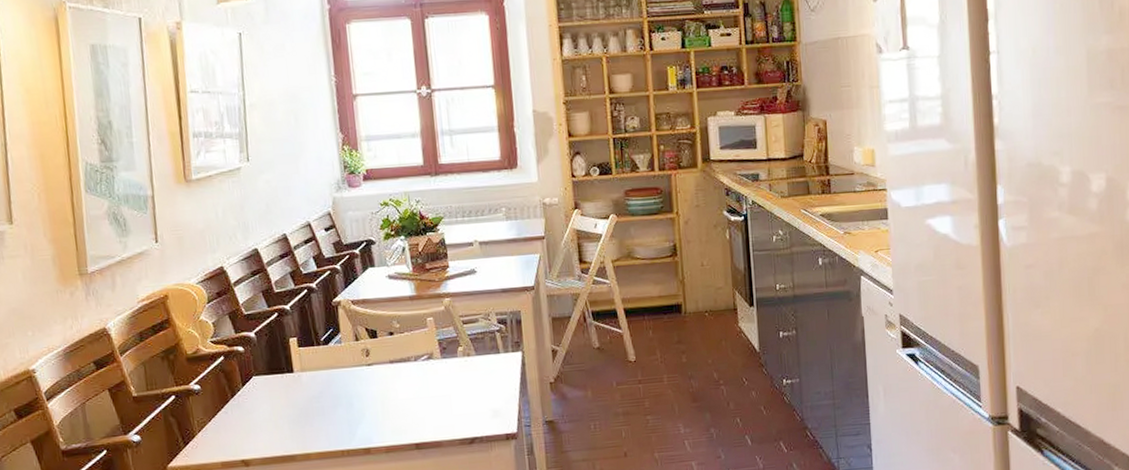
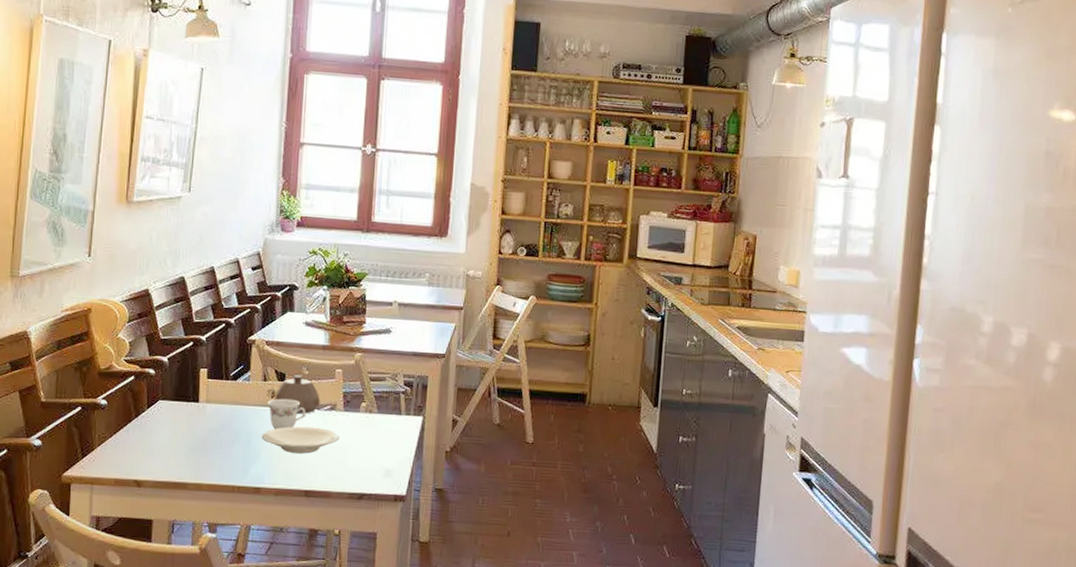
teacup: none [362,354,403,388] -> present [267,398,306,430]
saucer: none [362,379,441,409] -> present [261,426,339,454]
sugar bowl: none [369,329,417,368] -> present [275,375,321,414]

